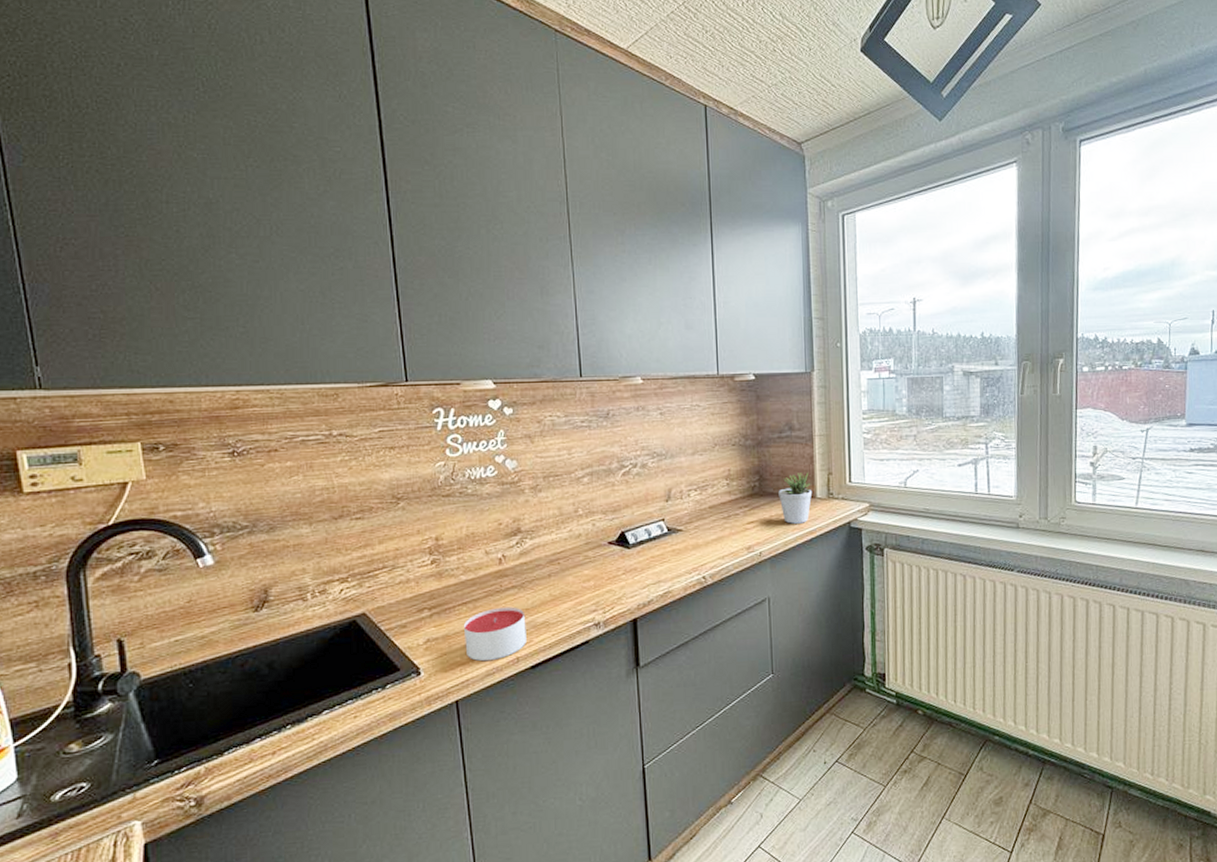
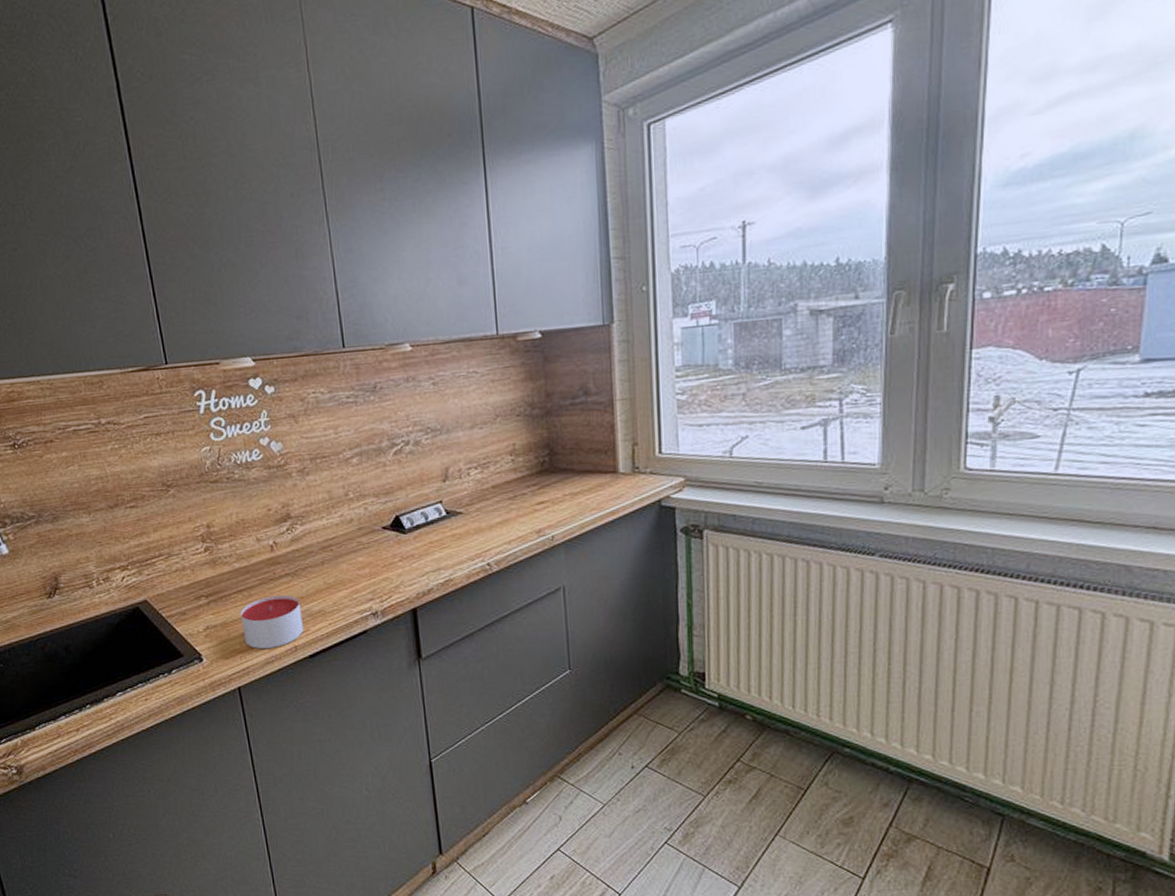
potted plant: present [778,472,813,524] -> none [572,444,614,504]

